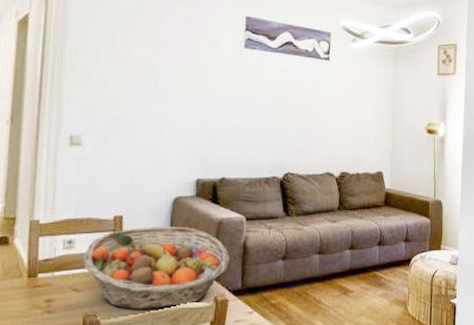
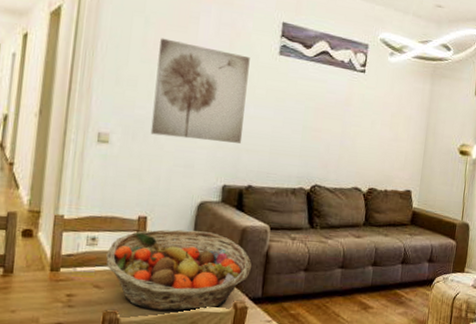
wall art: none [122,39,216,137] -> present [150,38,250,143]

